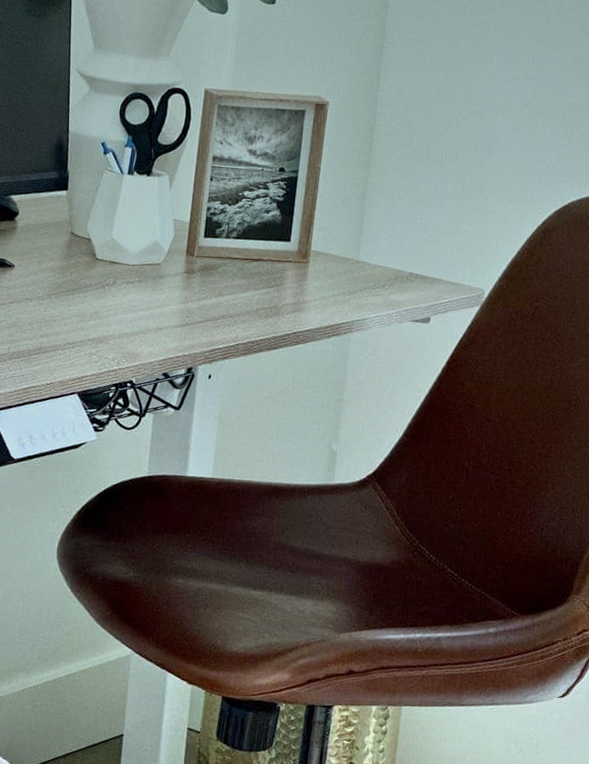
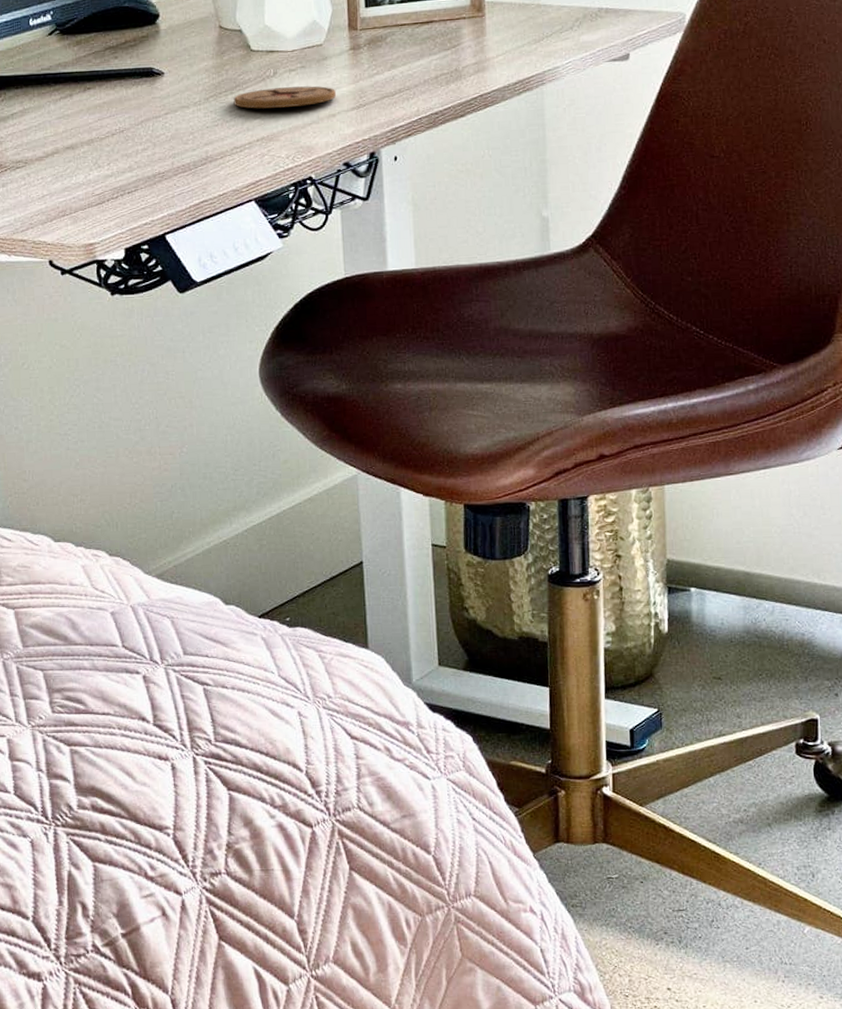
coaster: none [73,295,167,317] -> present [233,86,337,109]

